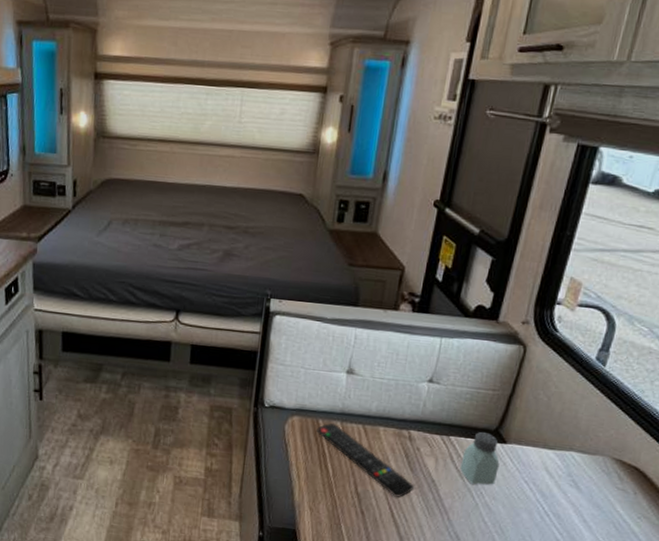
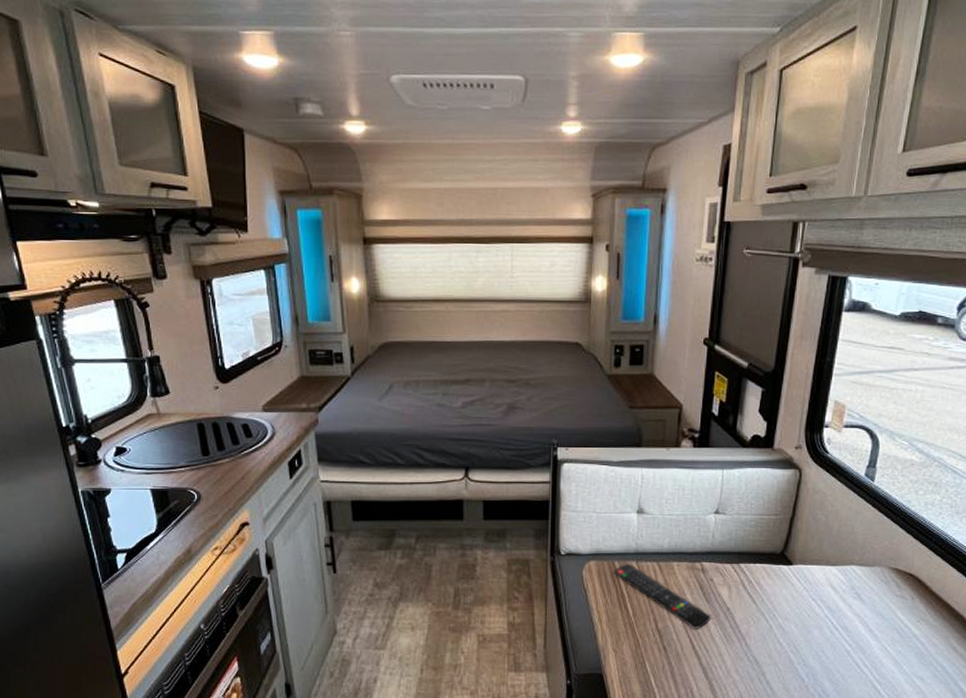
saltshaker: present [460,431,500,485] -> none [752,556,788,608]

